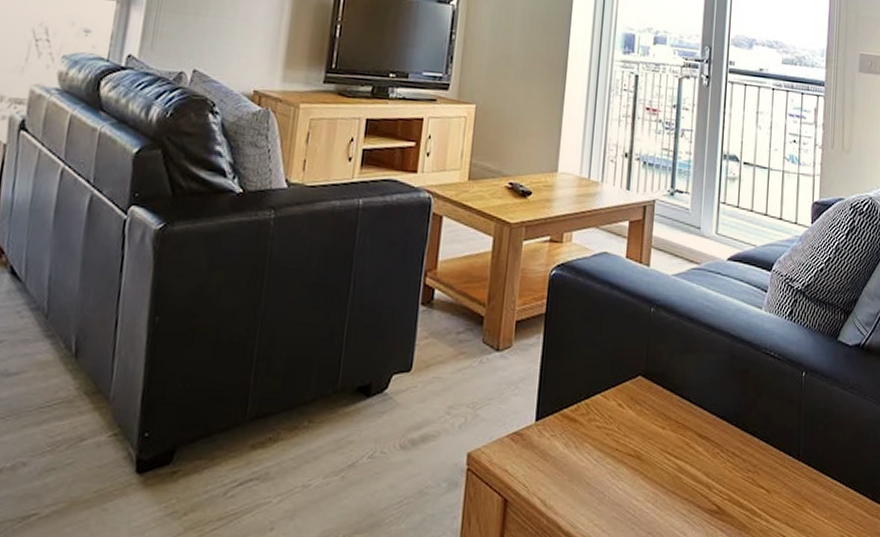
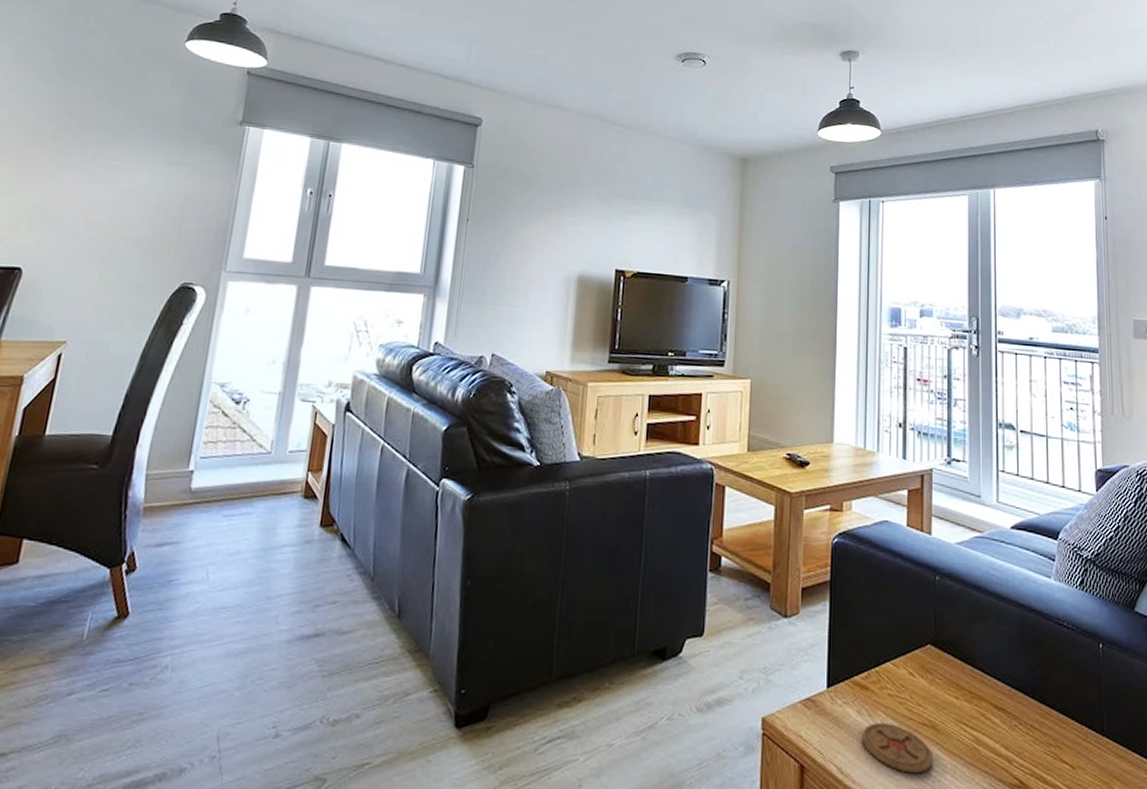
coaster: none [567,454,636,503] -> present [862,722,933,774]

